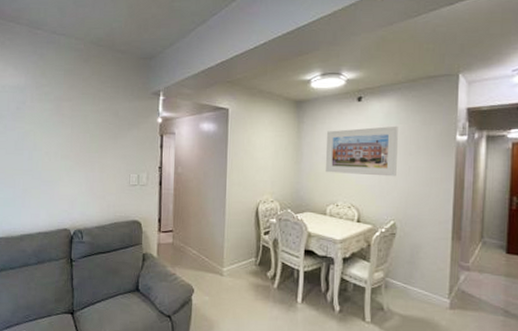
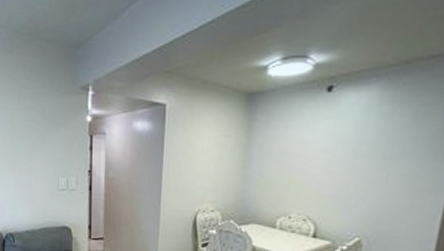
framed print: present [325,125,398,177] -> none [279,122,378,186]

